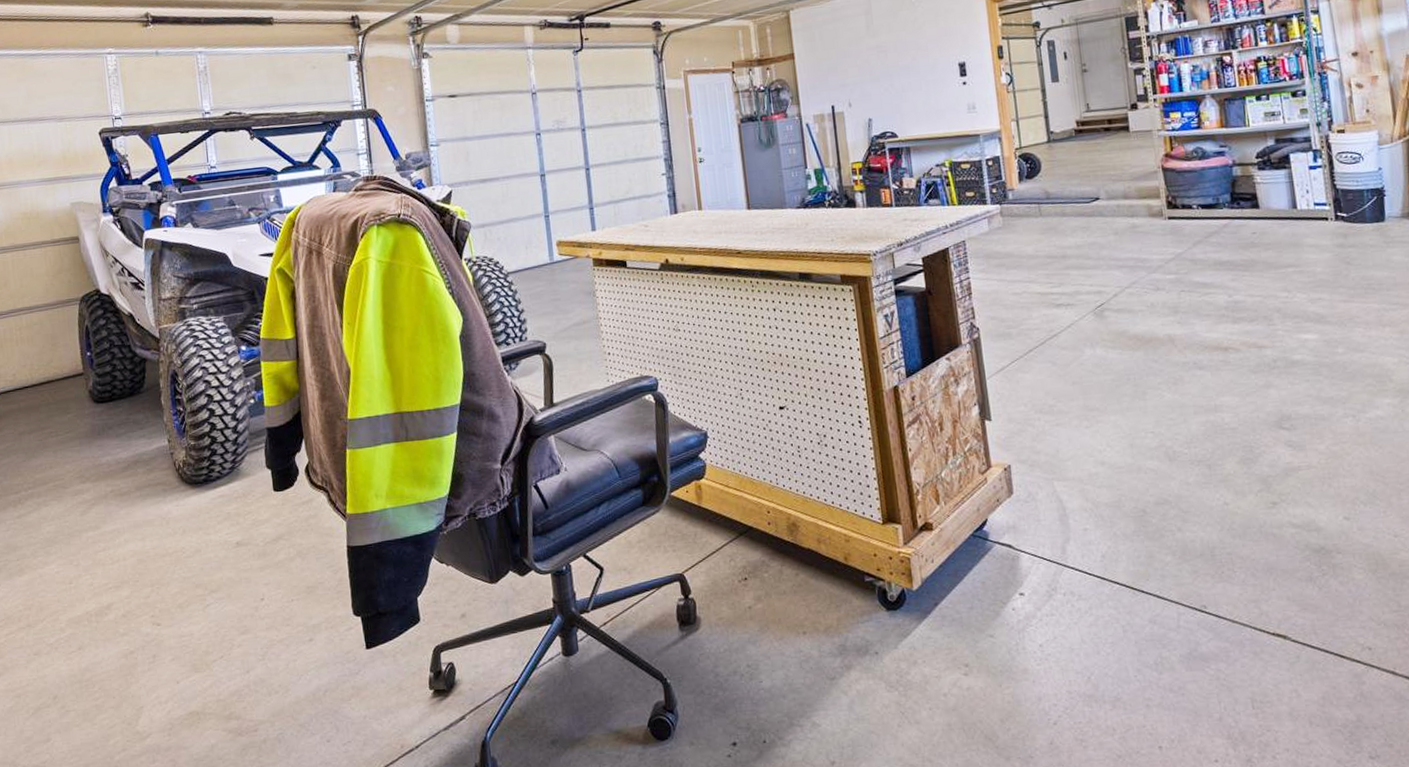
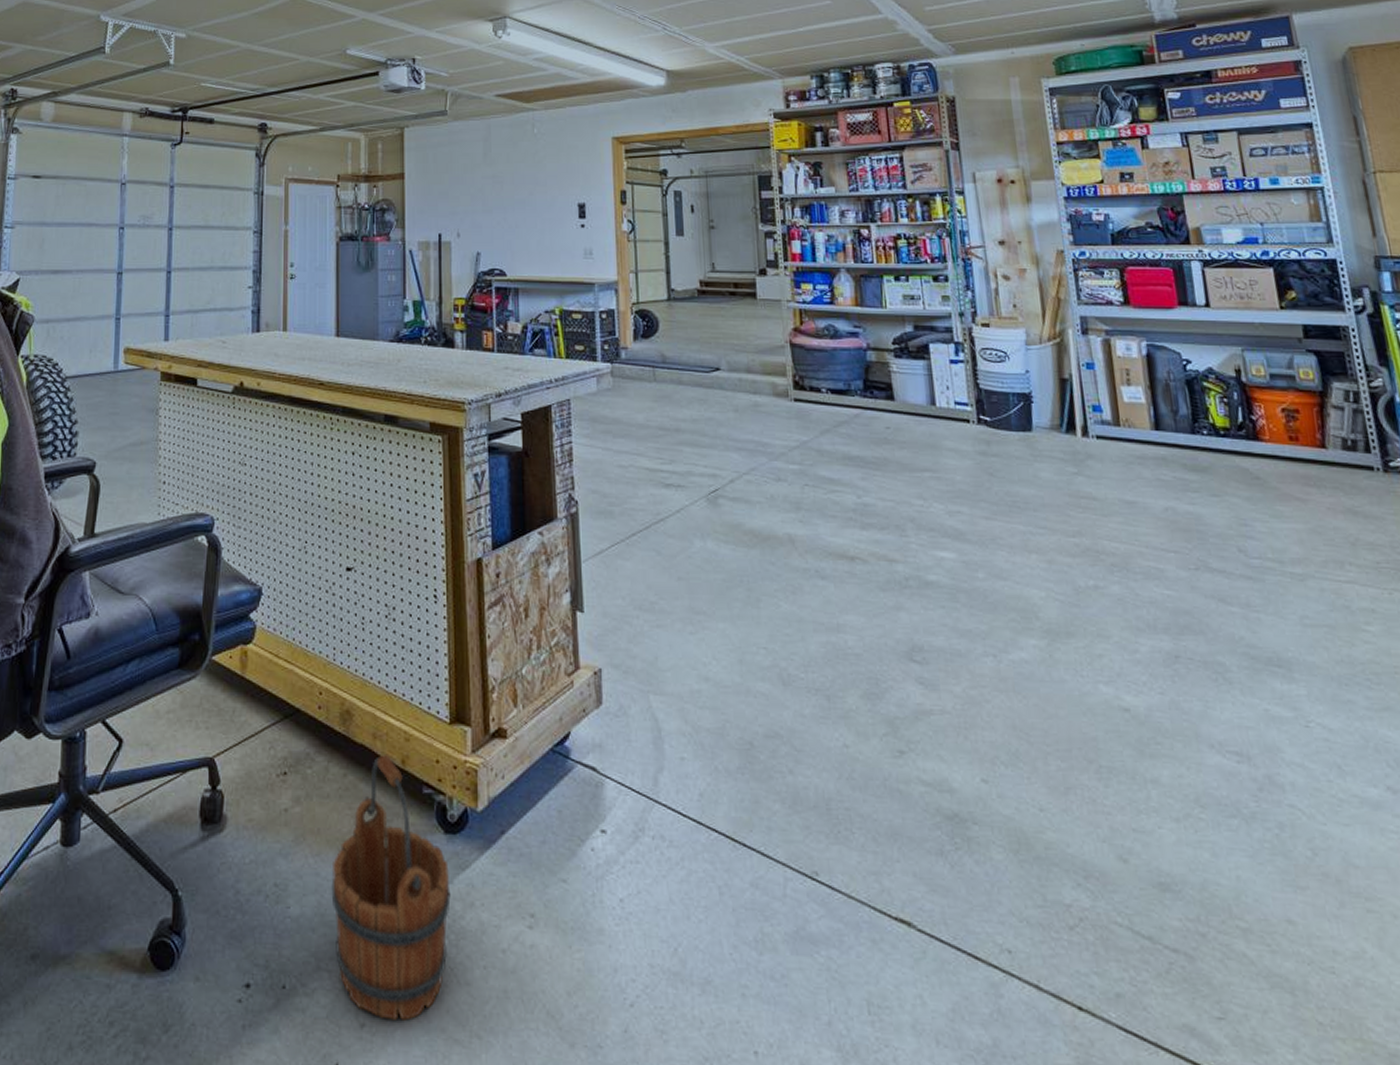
wooden bucket: none [793,554,898,756] -> present [331,753,451,1021]

